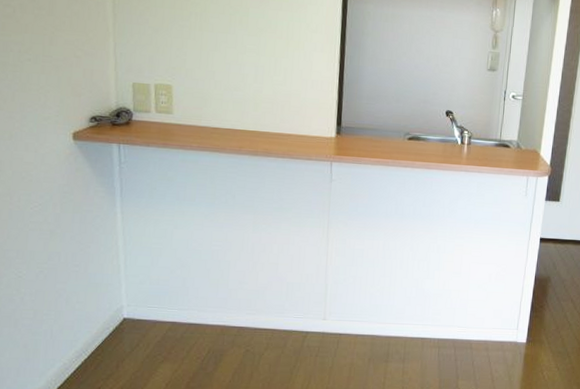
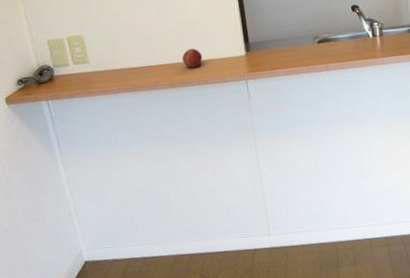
fruit: none [271,120,292,140] -> present [182,48,203,68]

